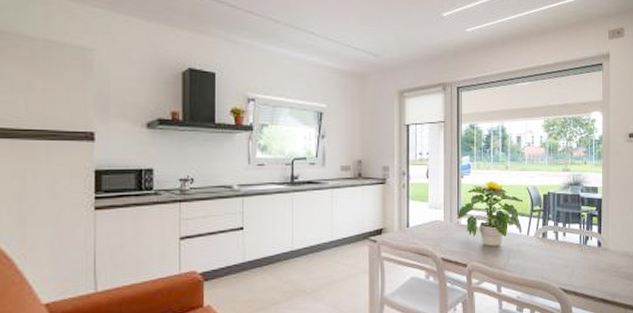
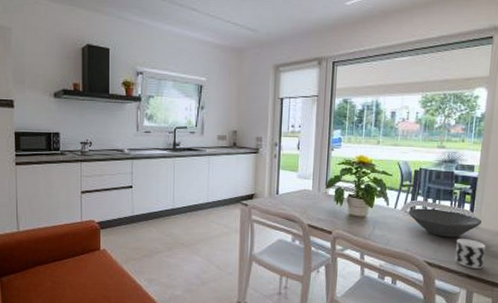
bowl: none [541,232,610,262] -> present [409,208,482,238]
cup: none [589,262,616,292] -> present [455,239,486,269]

